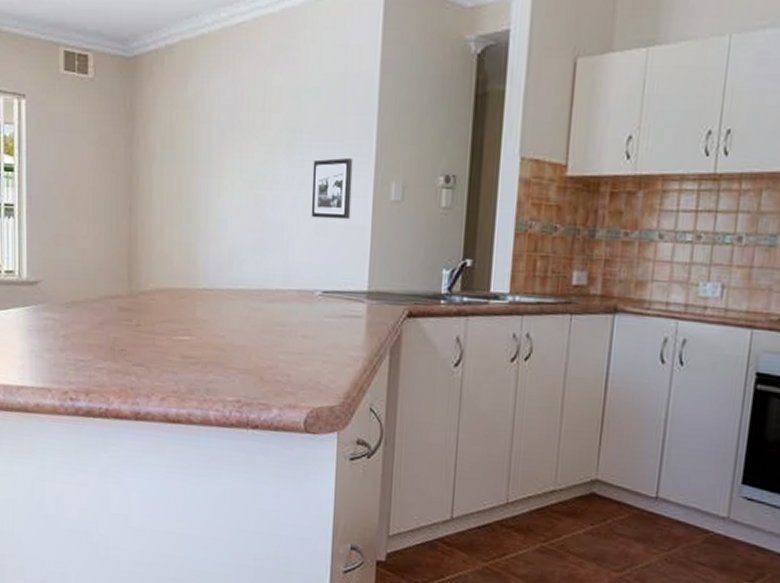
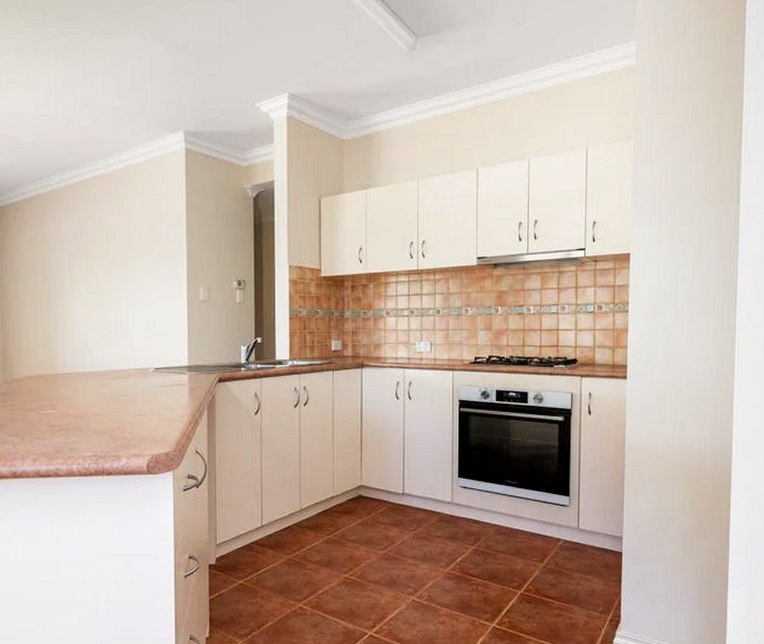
picture frame: present [311,158,353,220] -> none [141,272,172,316]

